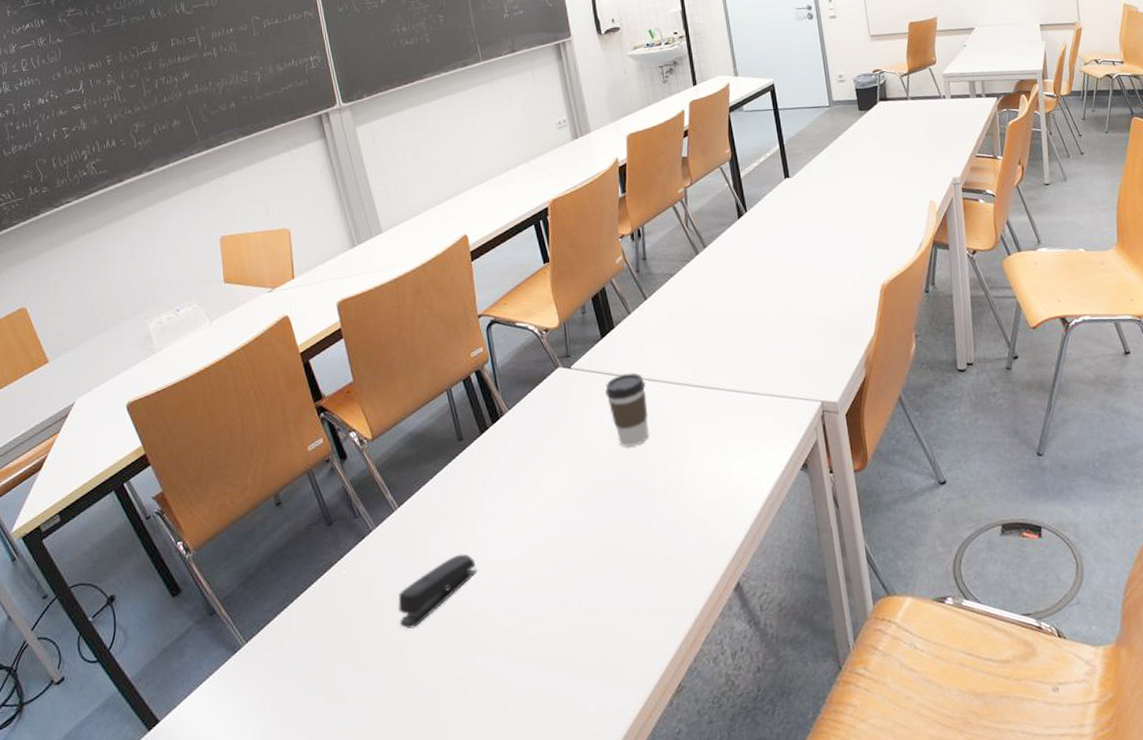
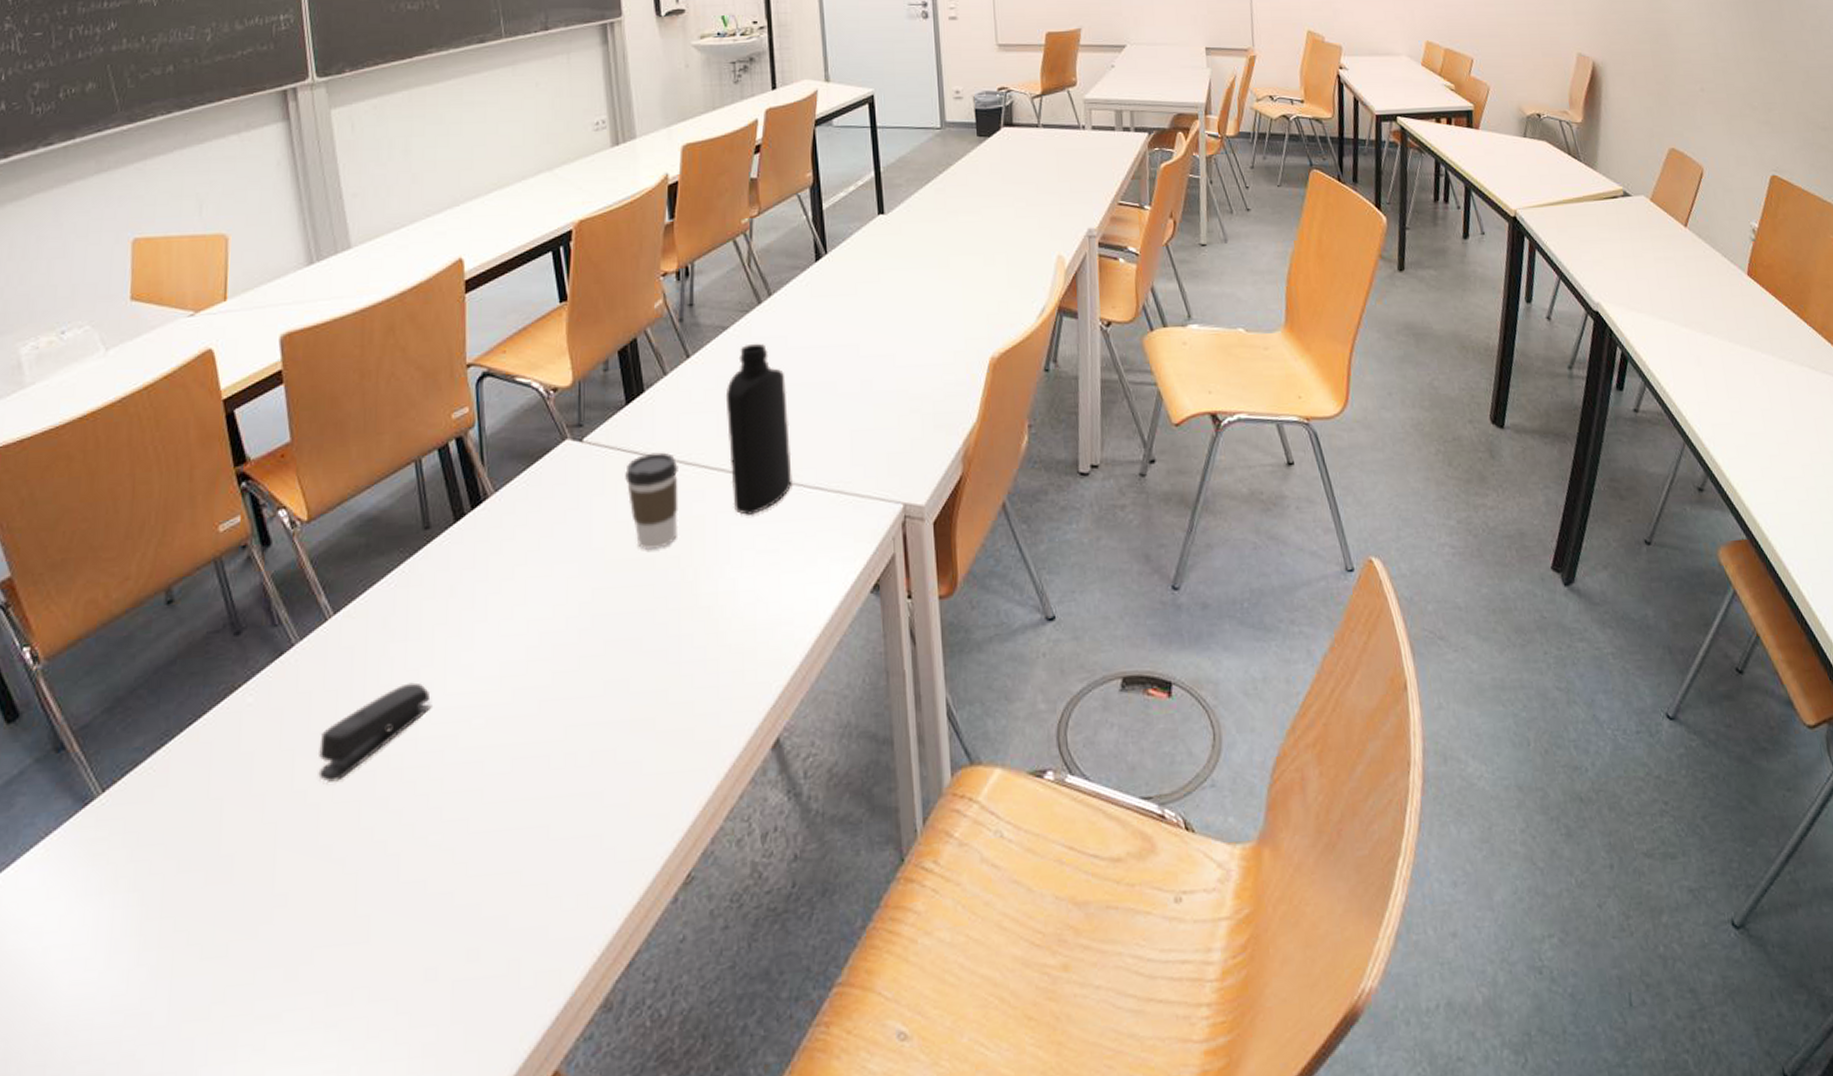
bottle: none [677,285,734,418] -> present [725,343,792,516]

